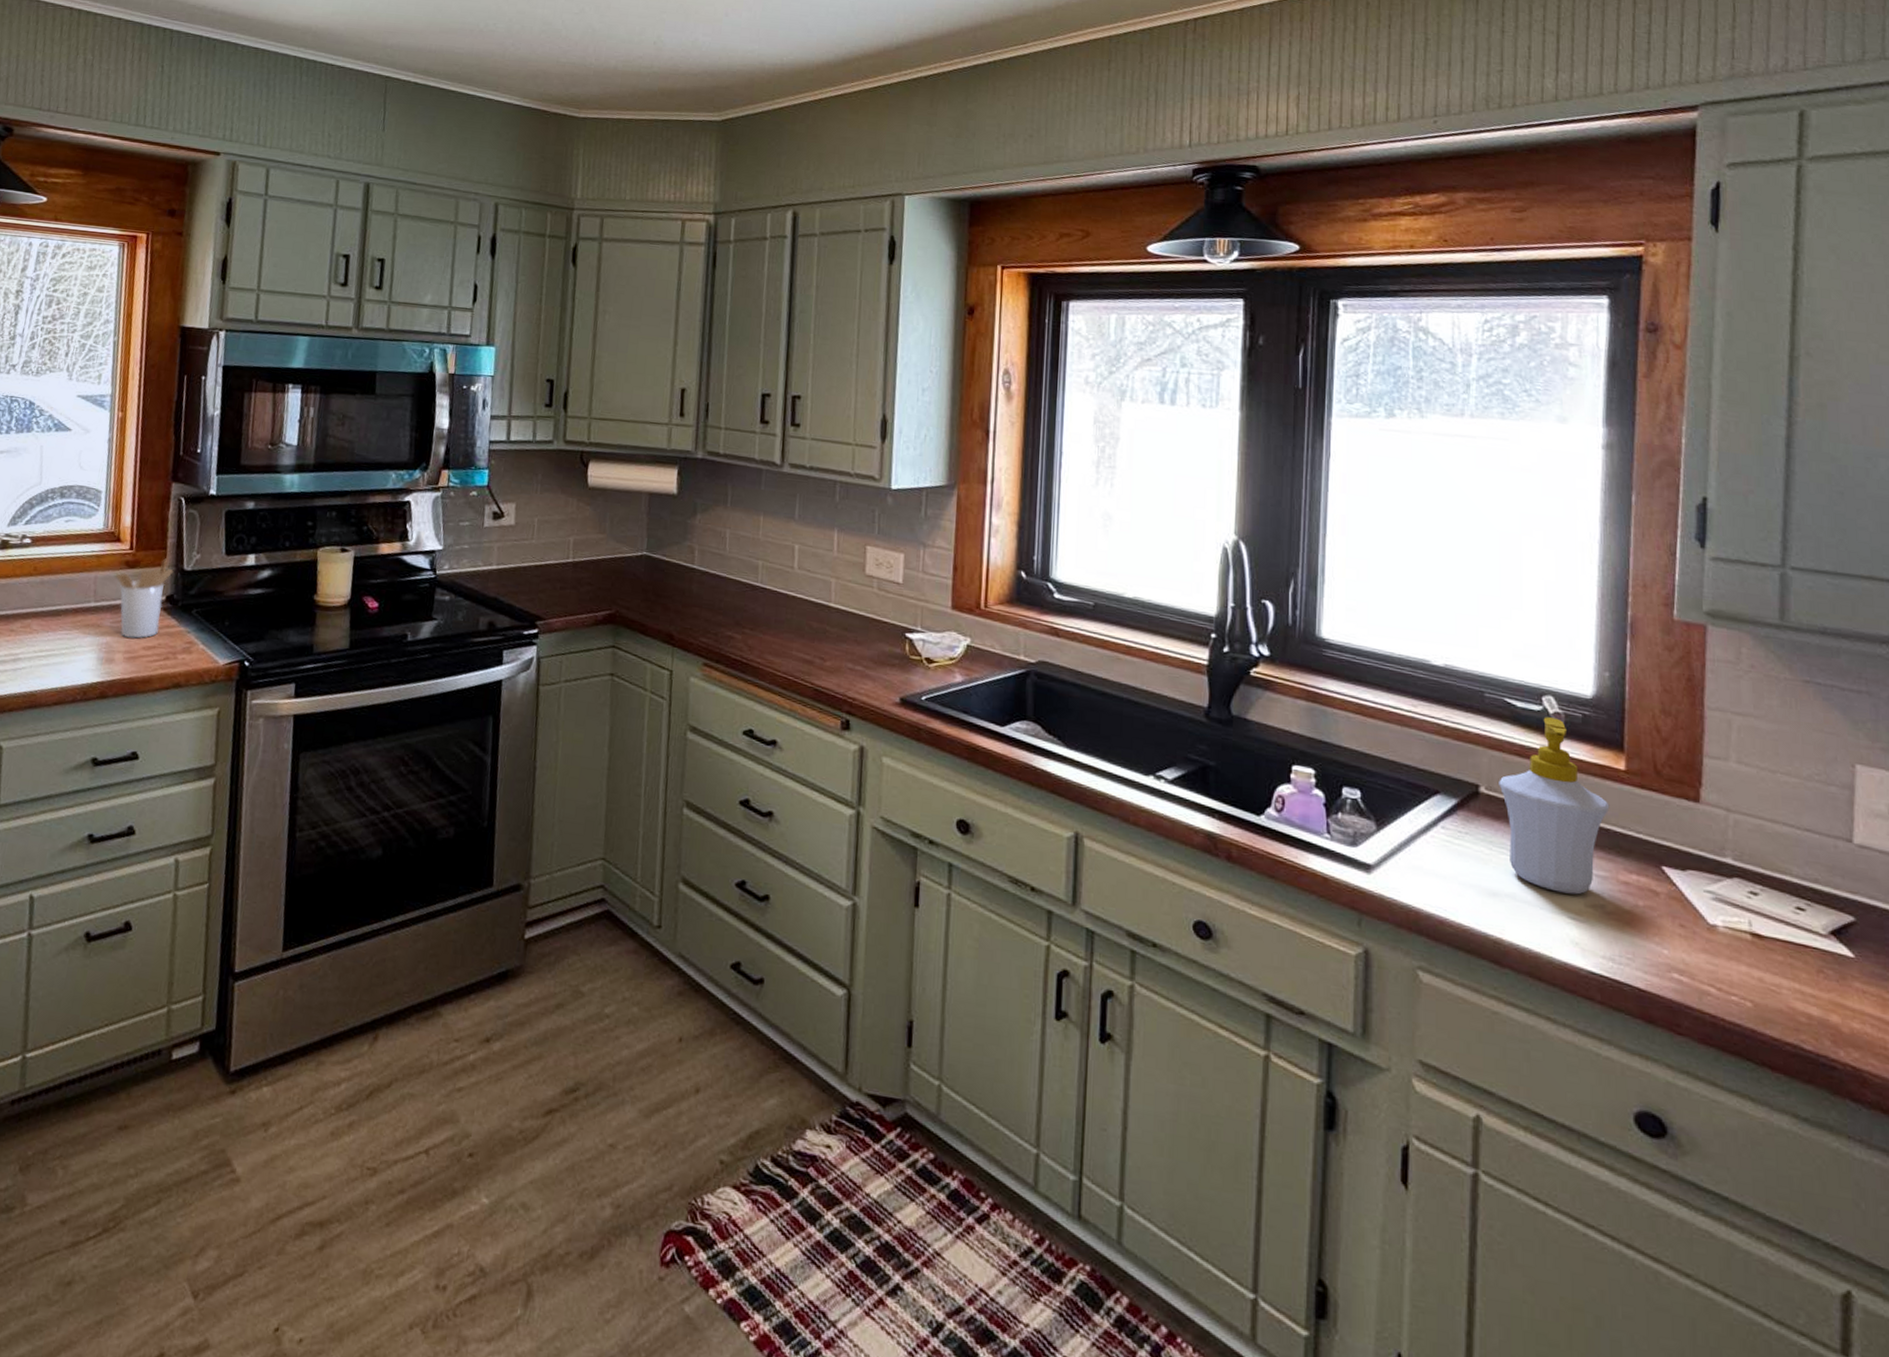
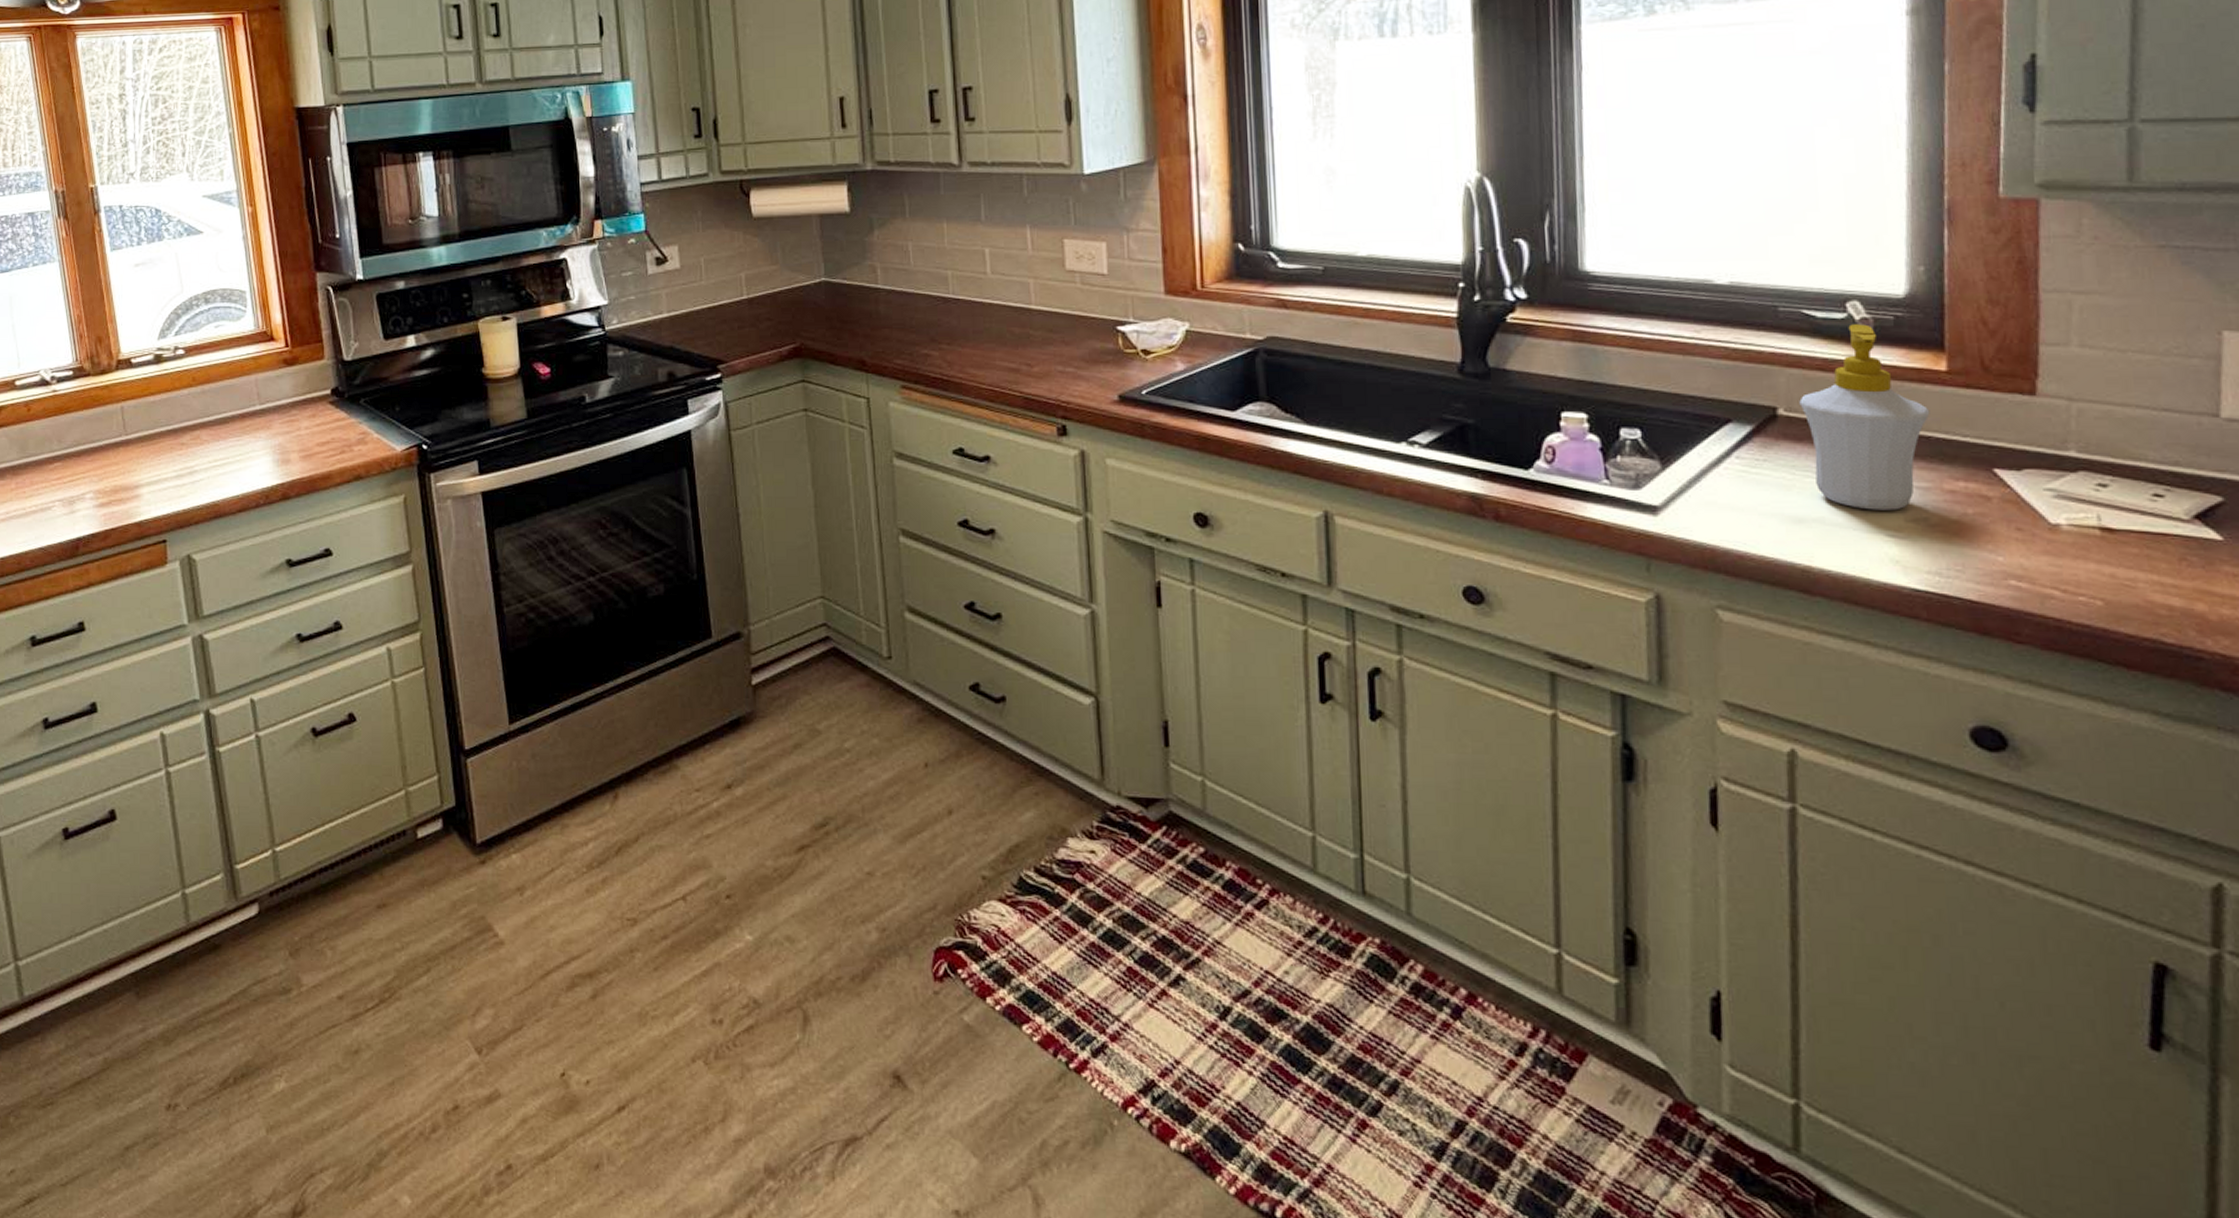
utensil holder: present [116,558,174,639] -> none [276,351,334,436]

